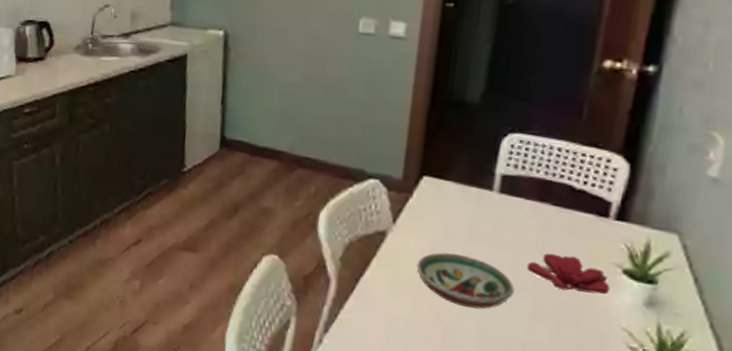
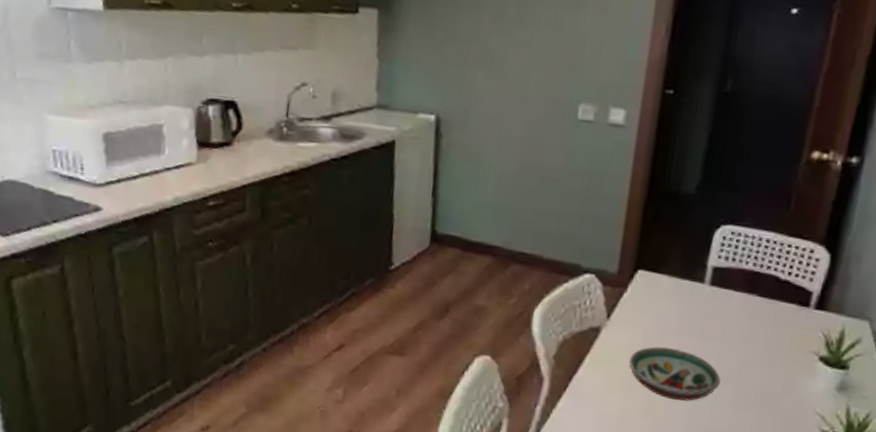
flower: present [526,253,611,295] -> none [732,343,808,382]

